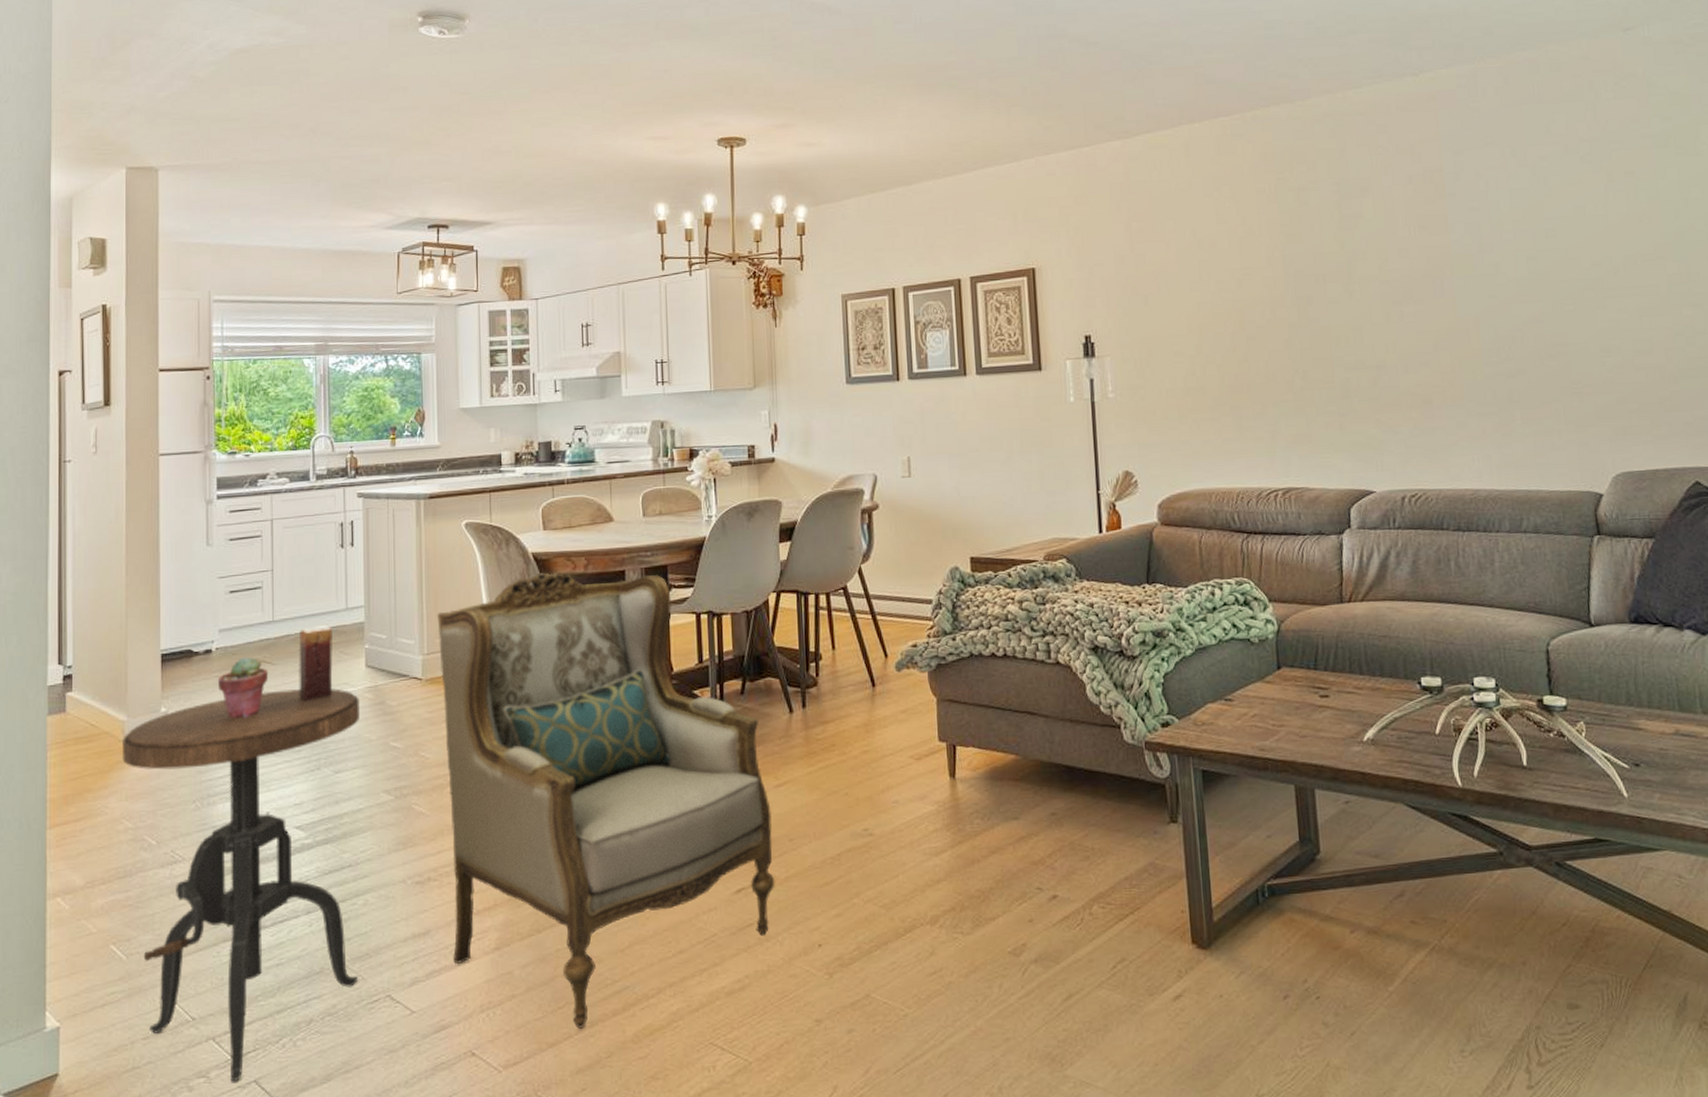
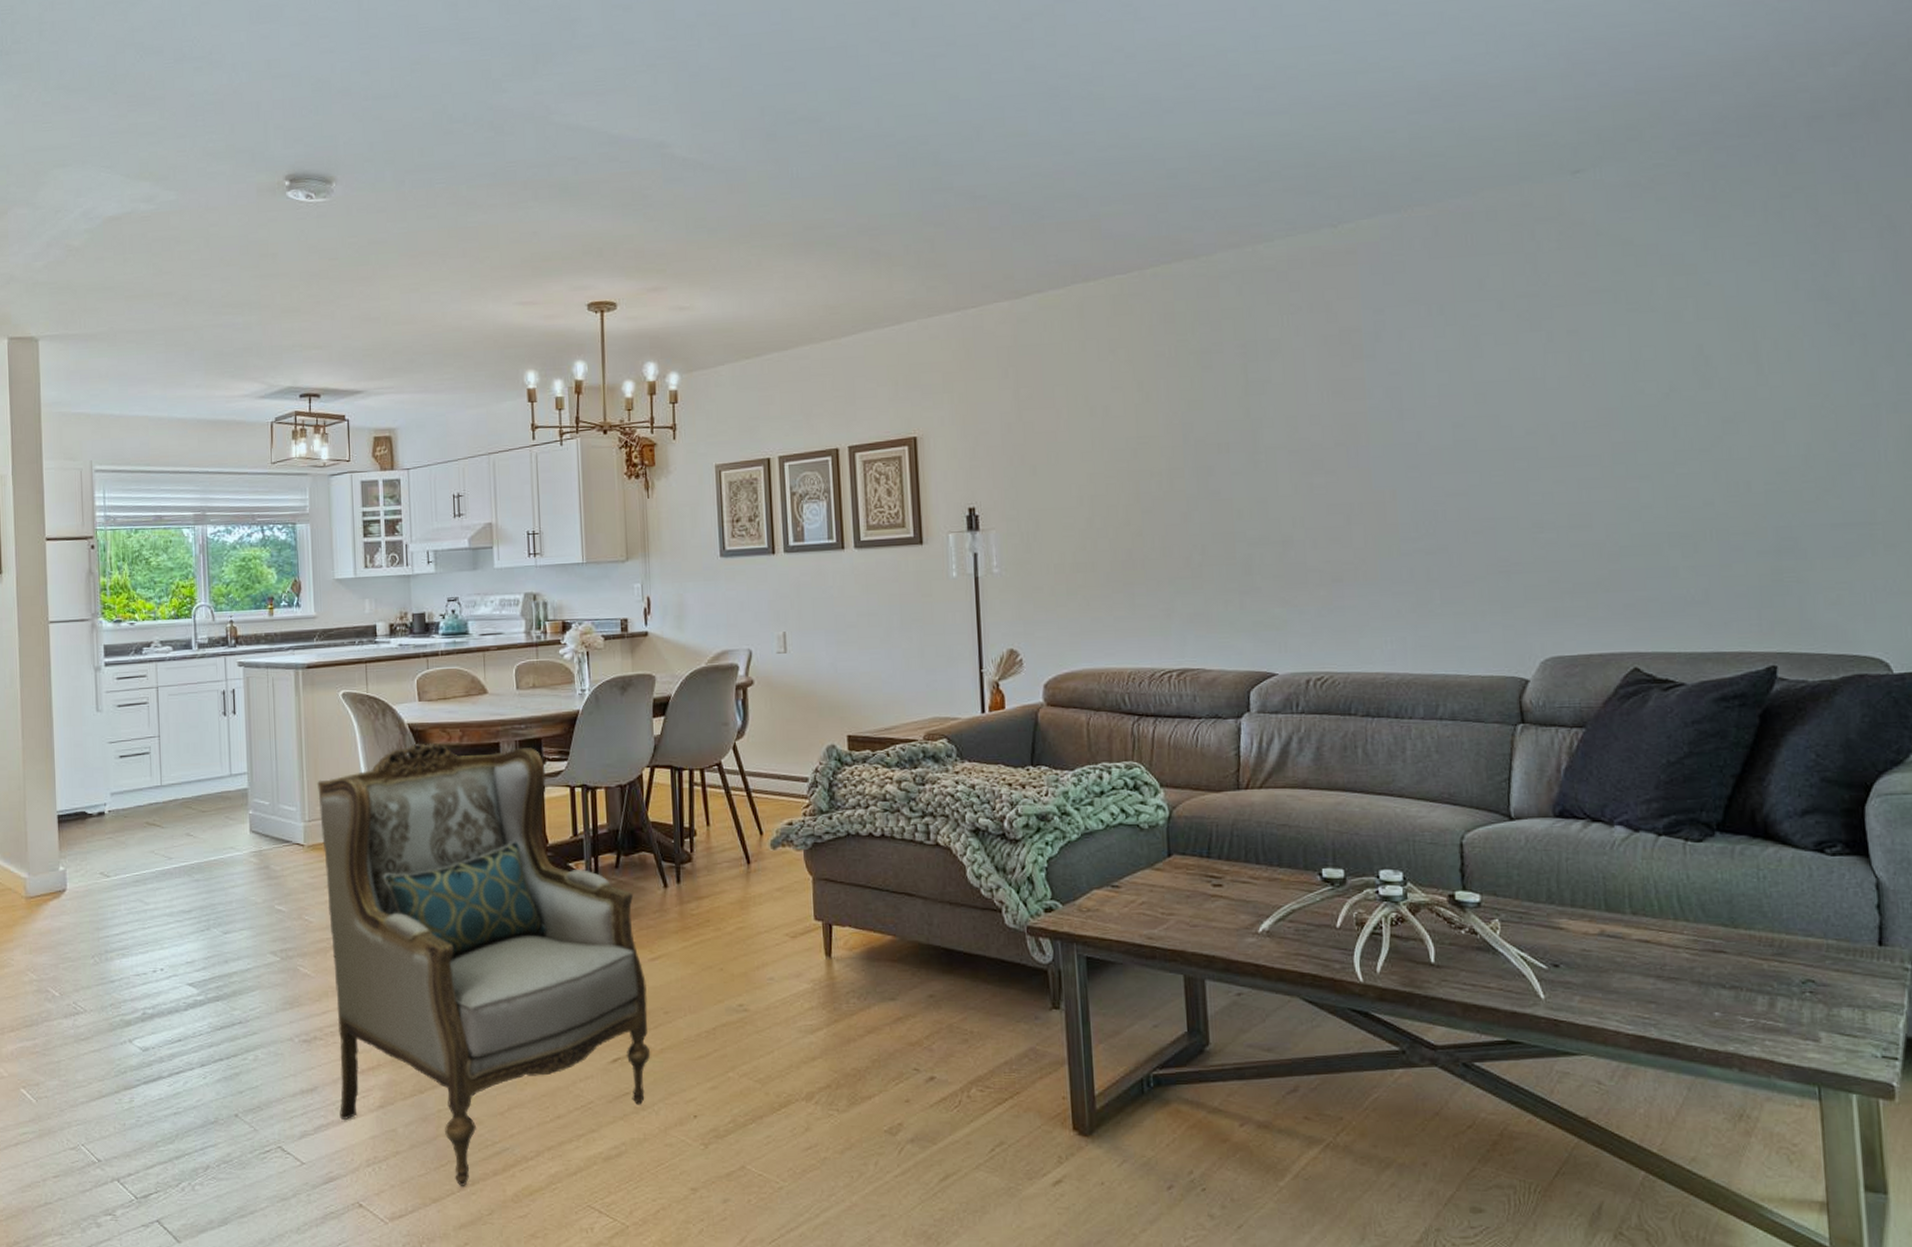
side table: present [121,688,359,1082] -> none [24,852,251,1221]
potted succulent: present [217,657,268,719] -> none [111,820,158,879]
candle: present [298,626,333,701] -> none [186,791,220,864]

